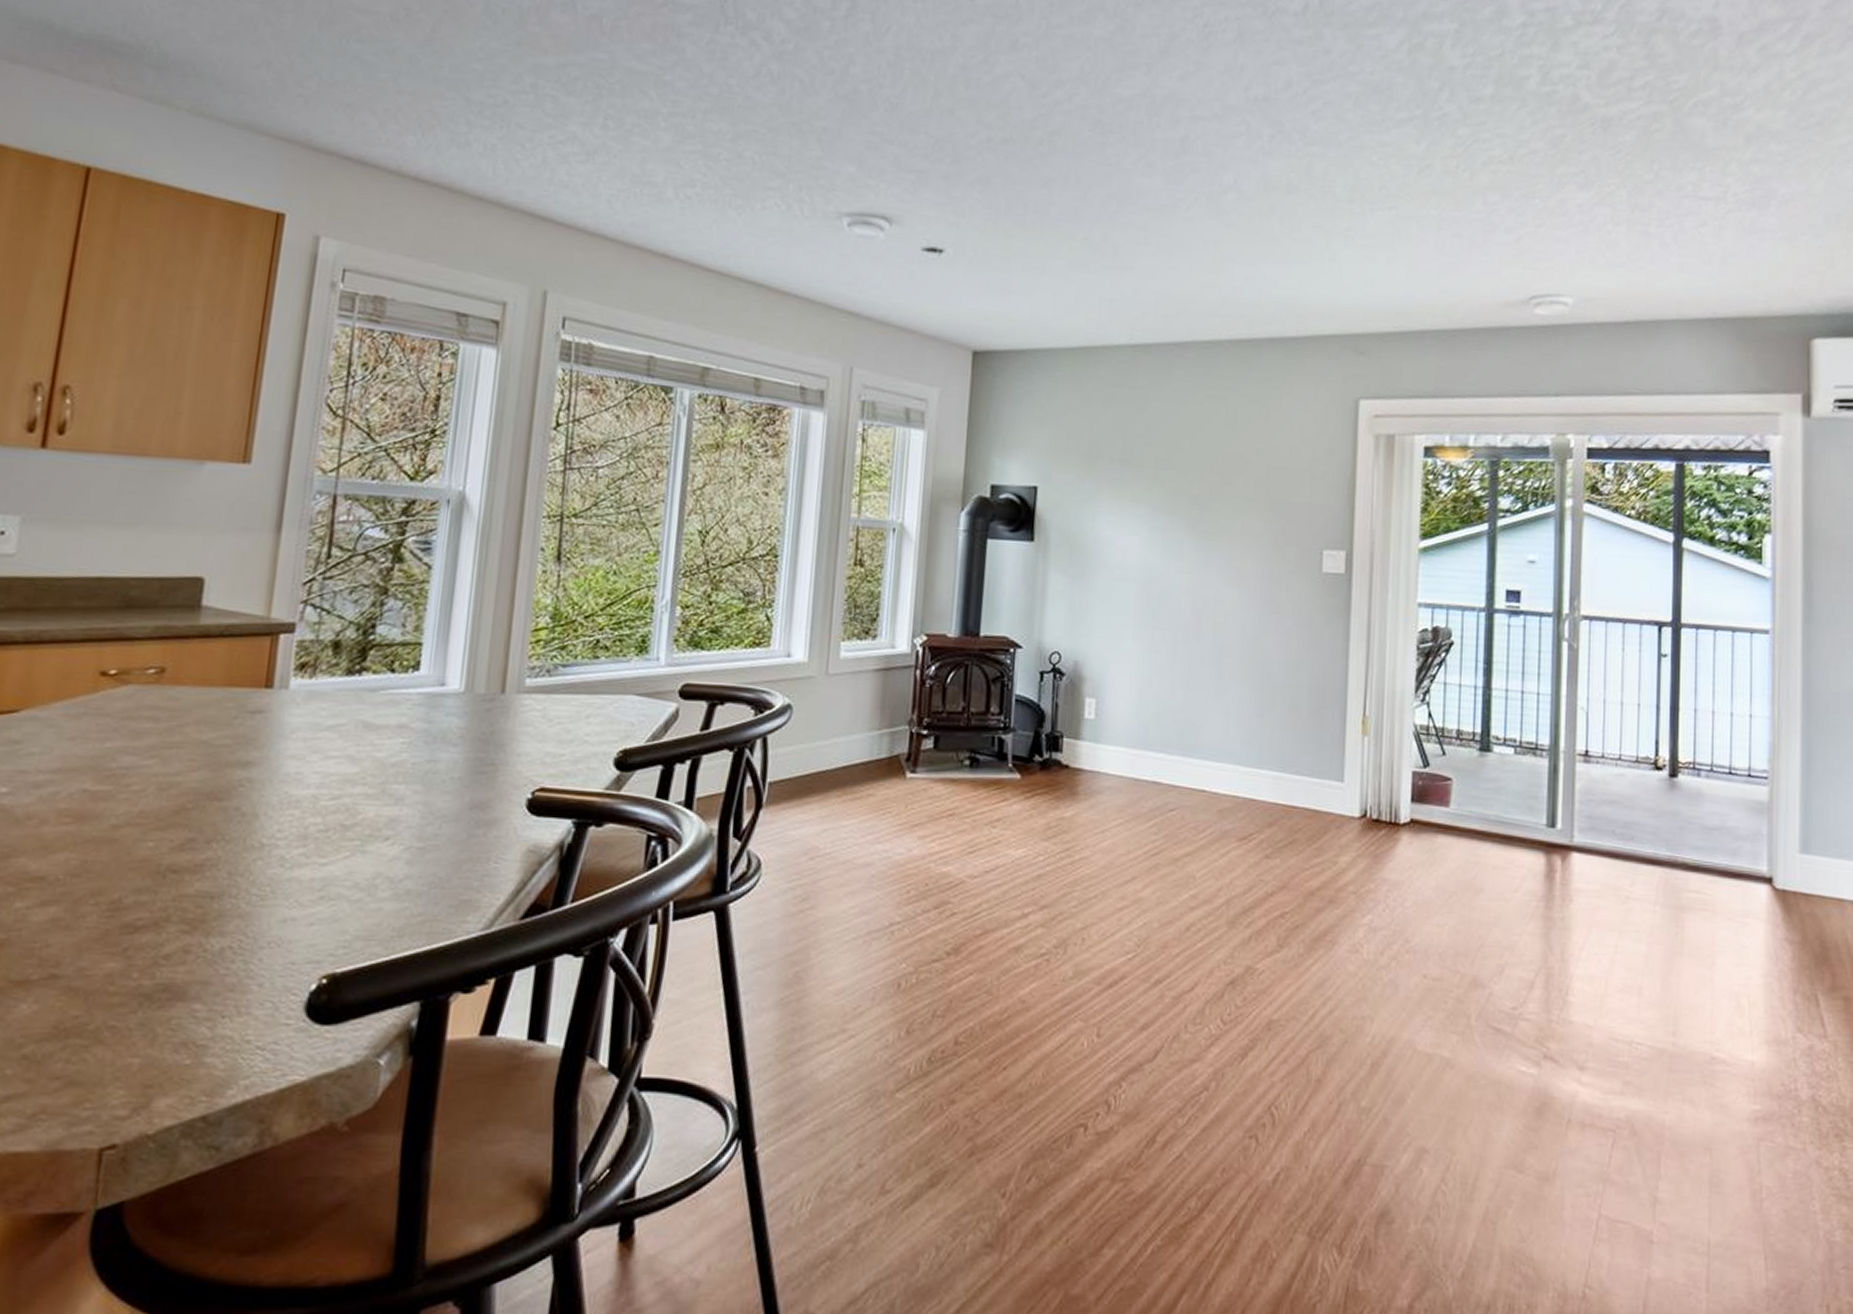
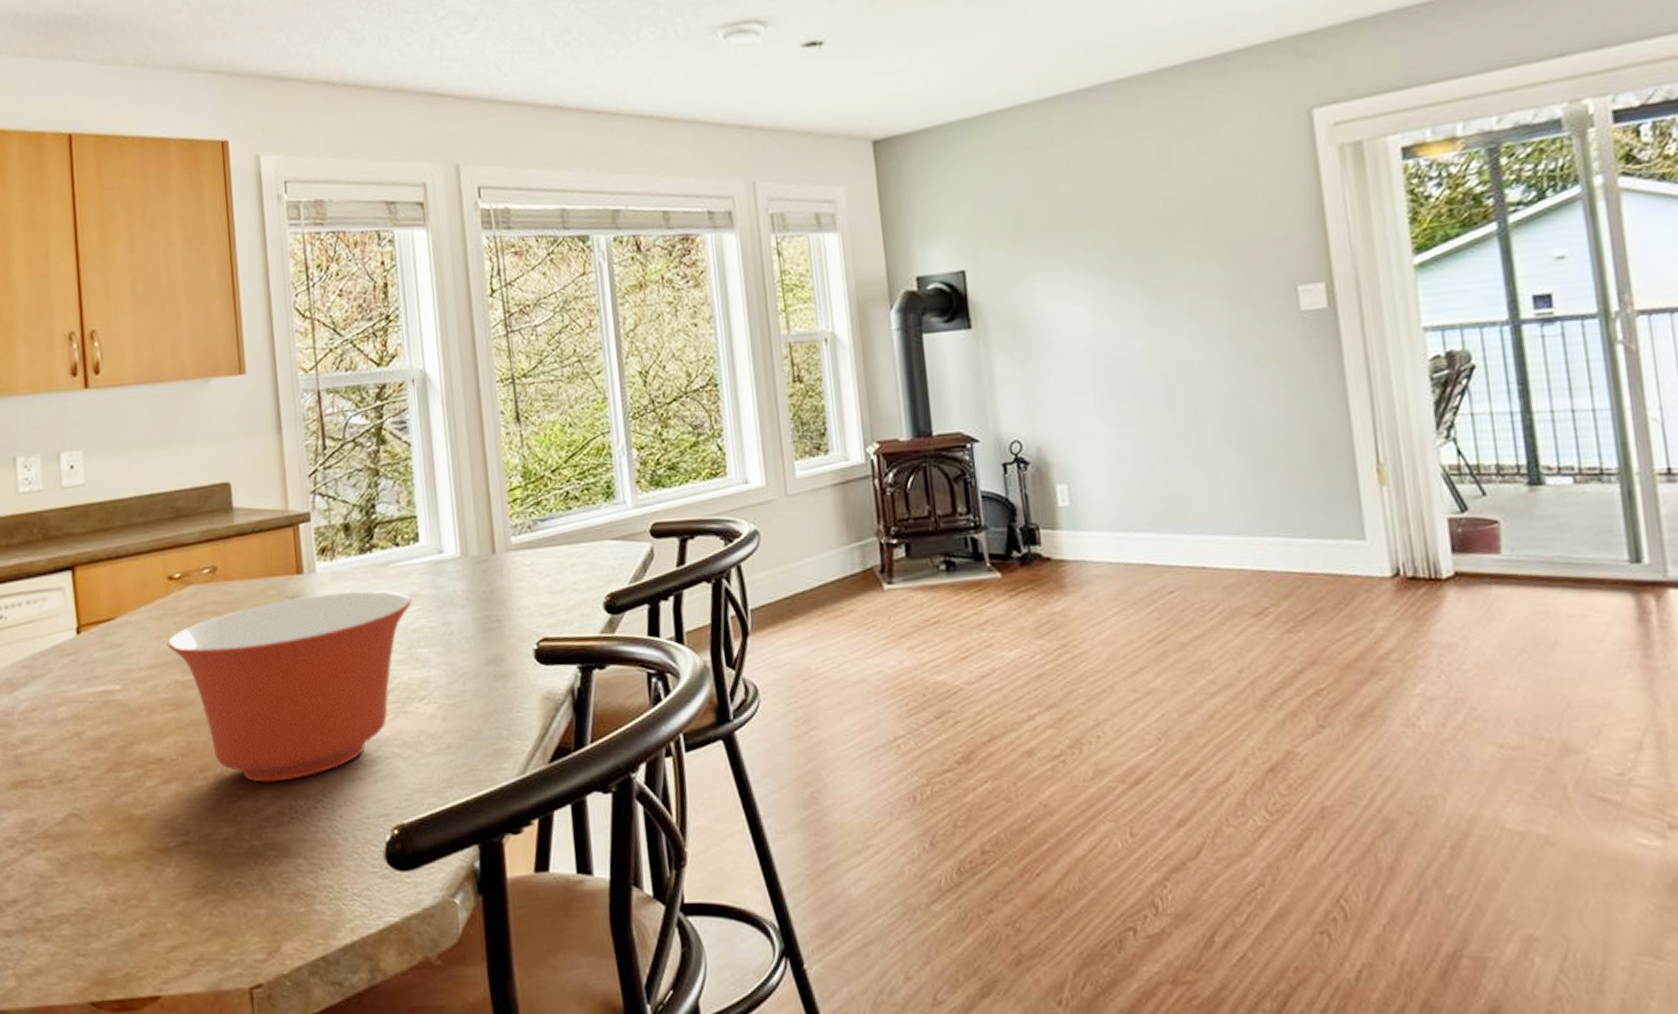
mixing bowl: none [81,713,398,915] -> present [167,590,413,783]

